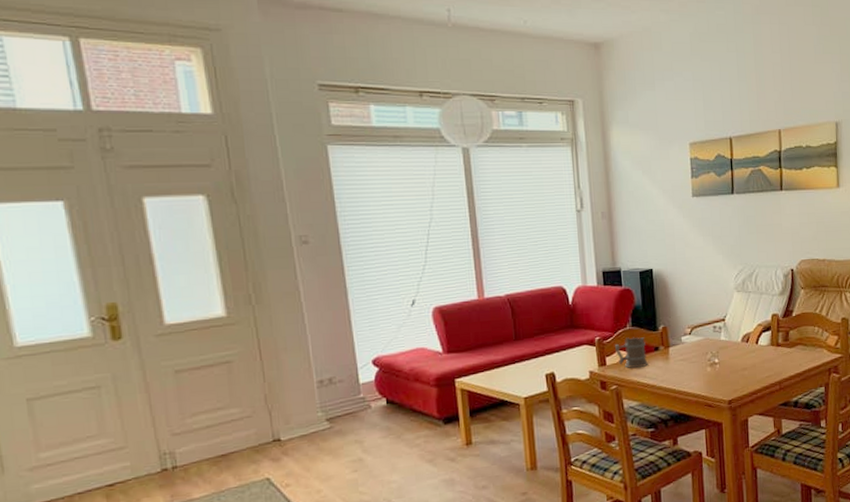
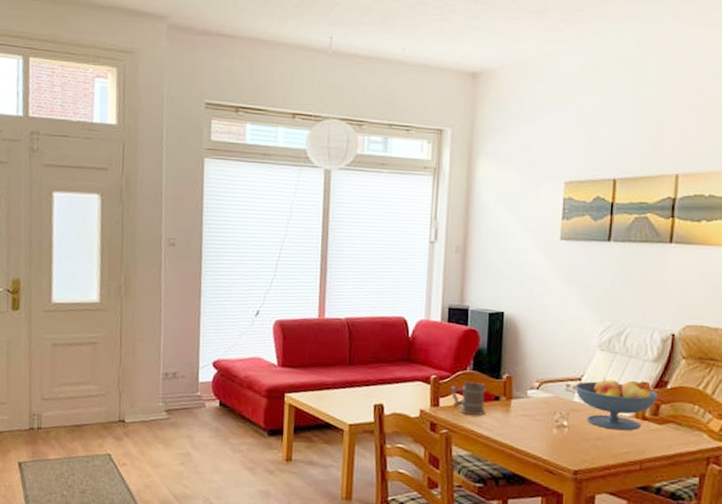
fruit bowl: none [720,313,787,359] -> present [574,378,659,431]

